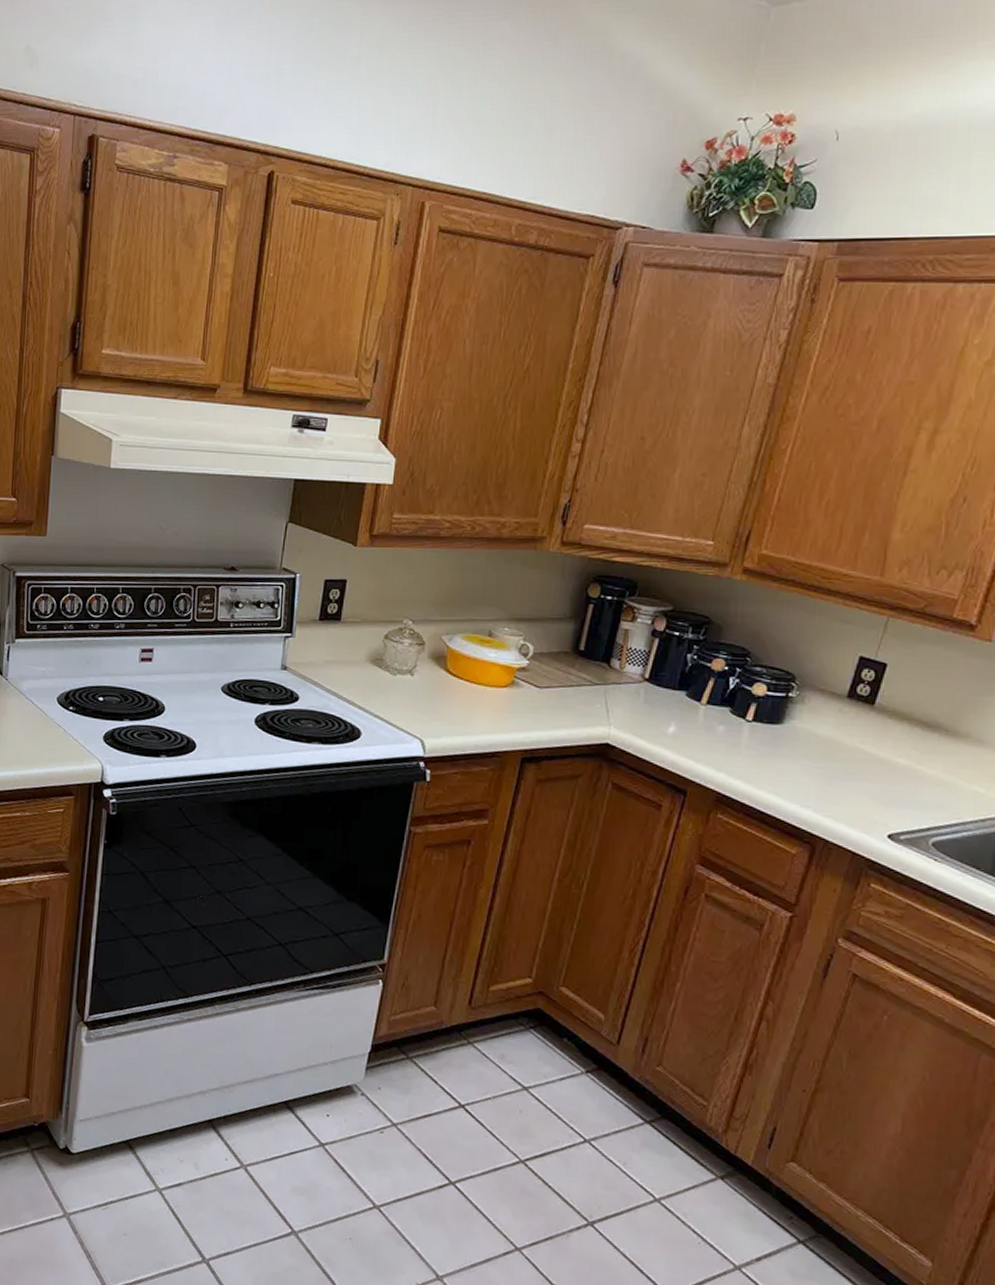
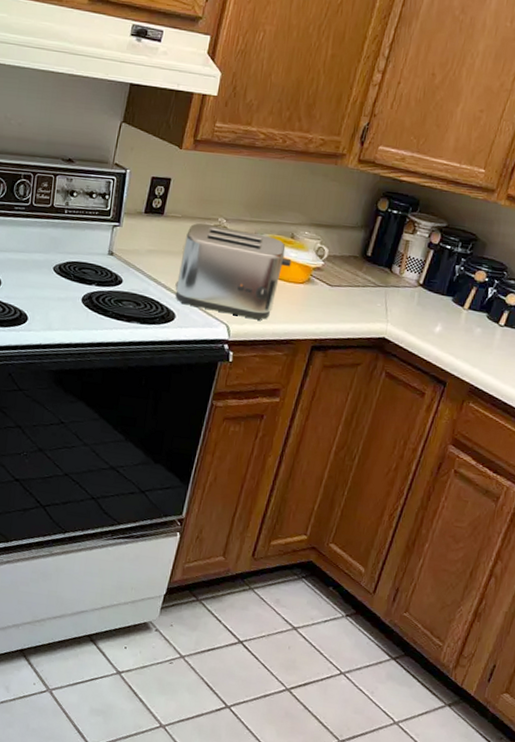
toaster: none [359,626,491,732] -> present [175,222,292,320]

